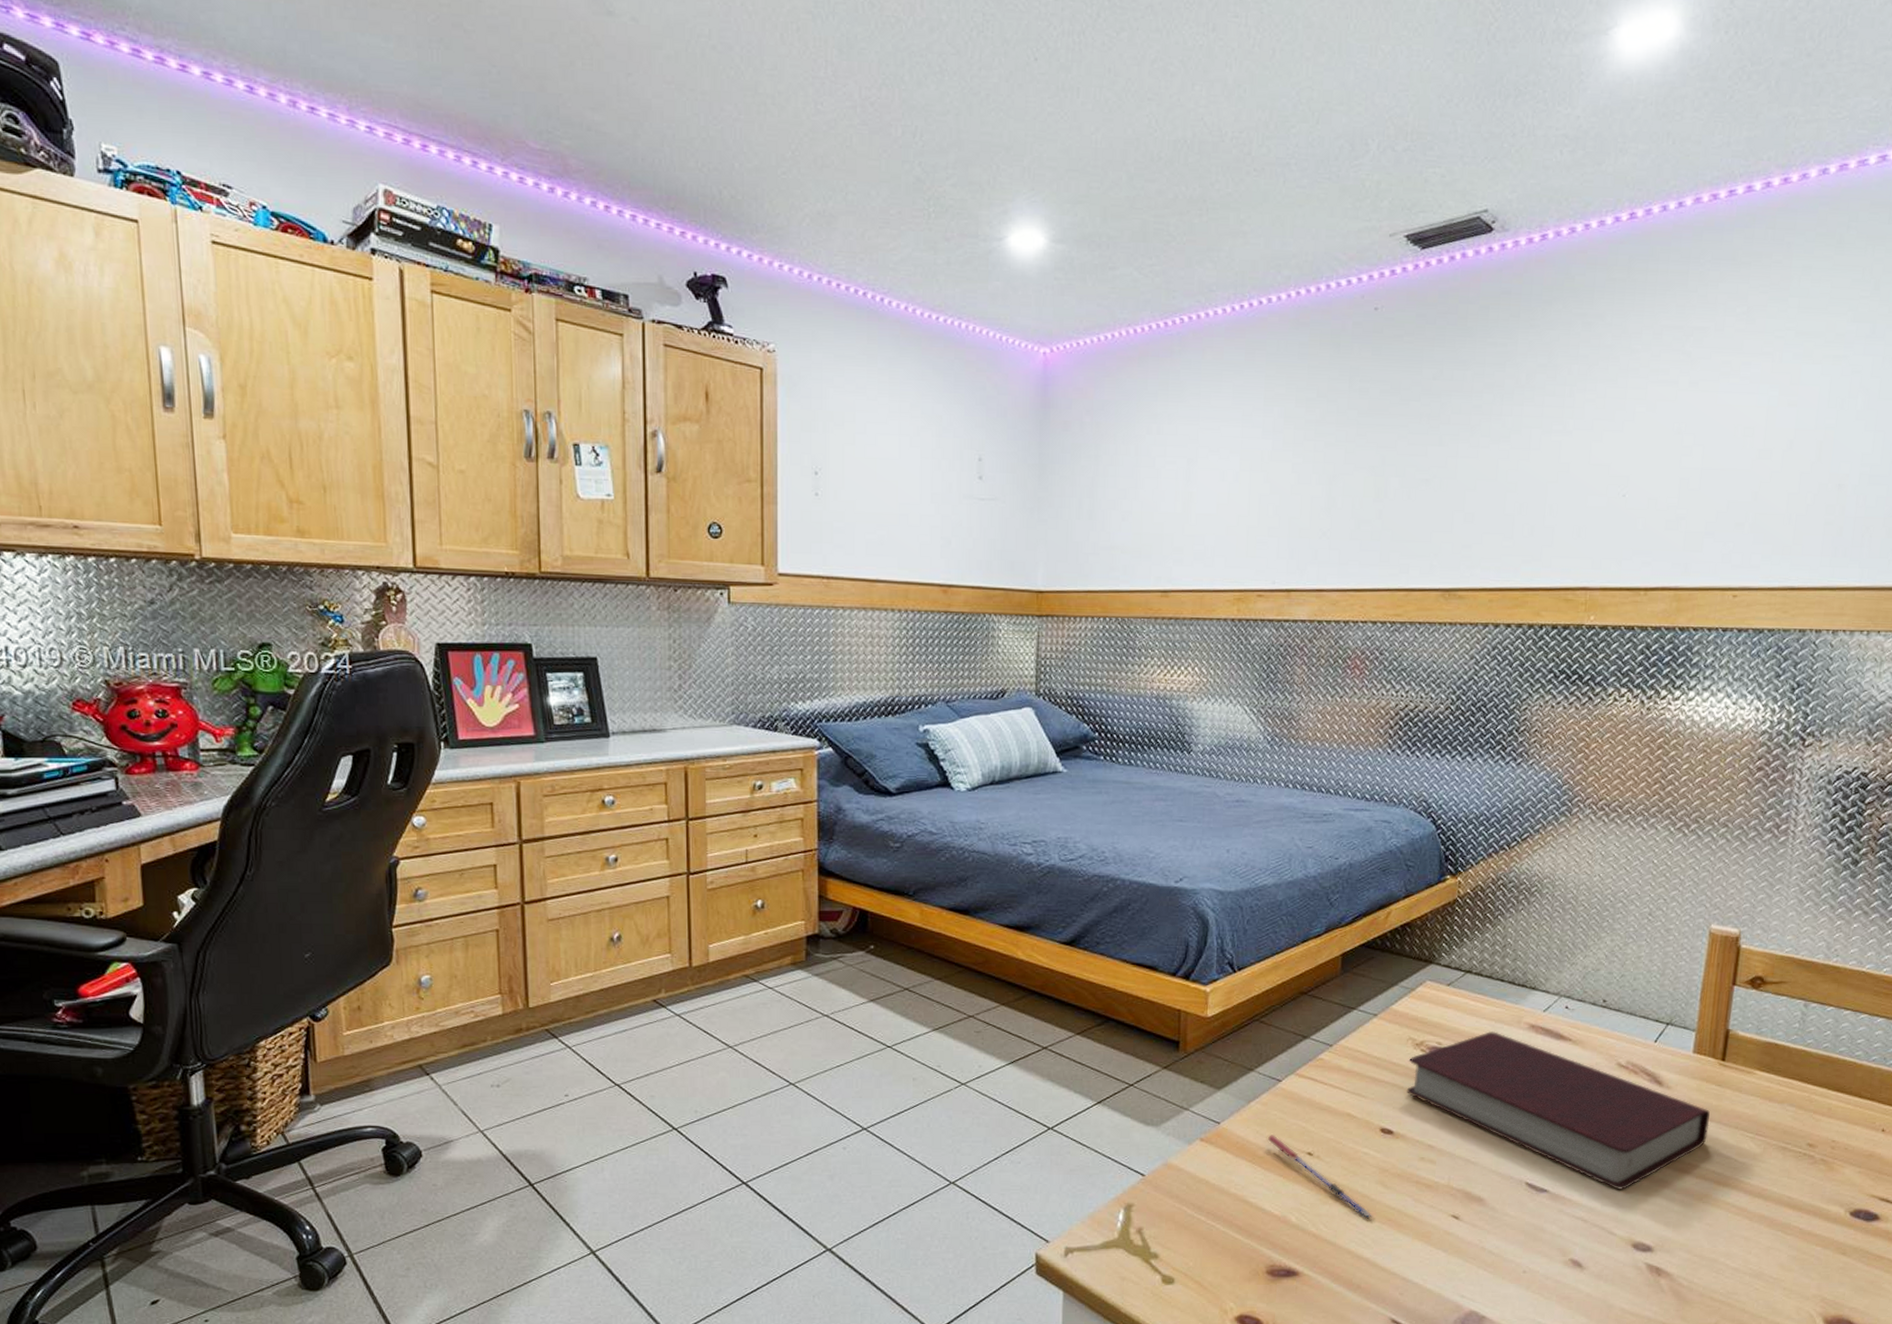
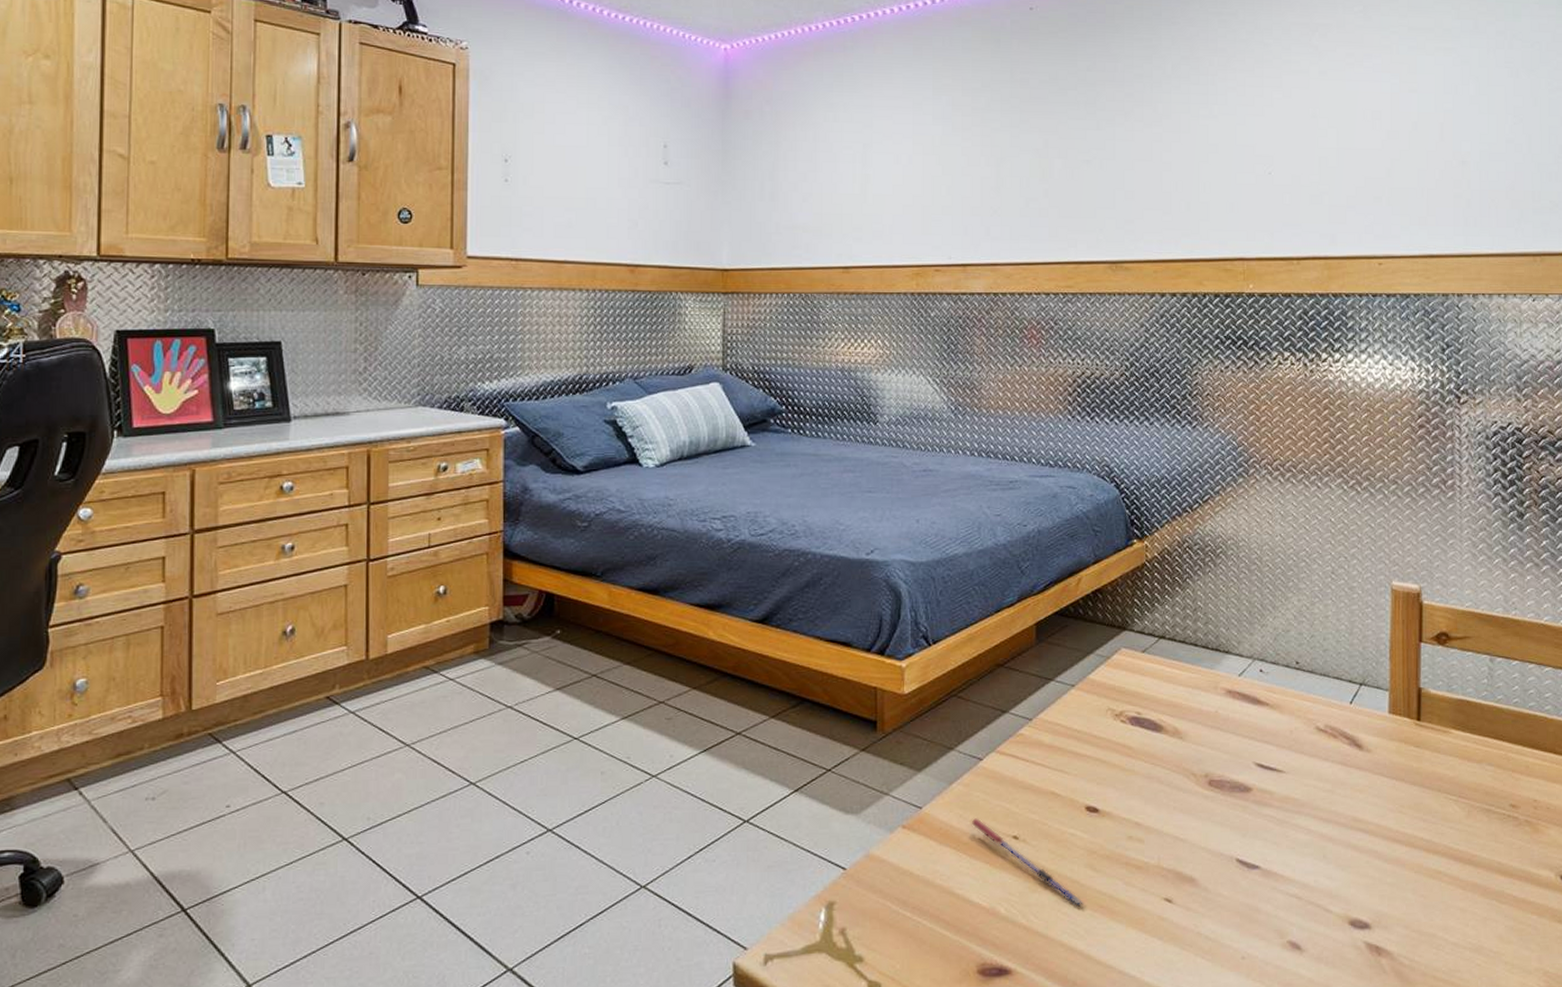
book: present [1407,1031,1710,1190] -> none [1110,698,1413,862]

